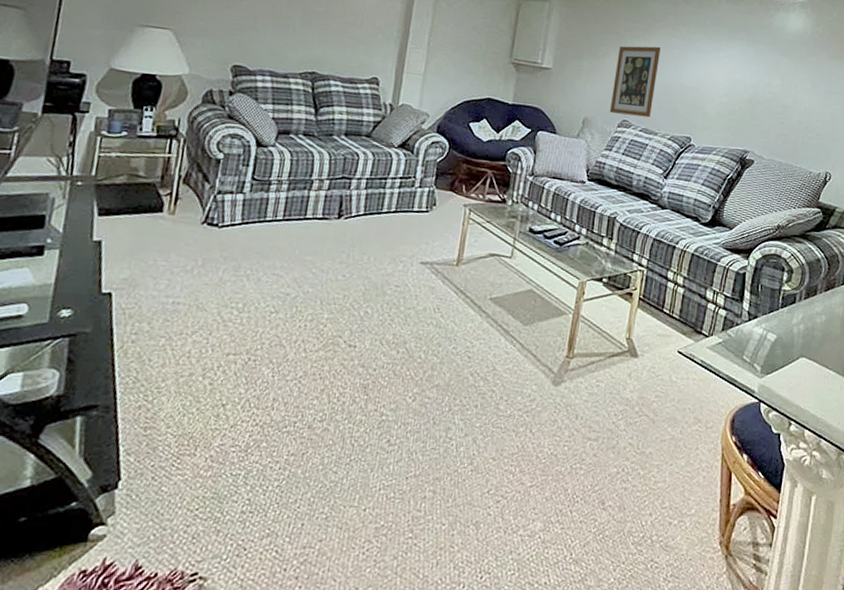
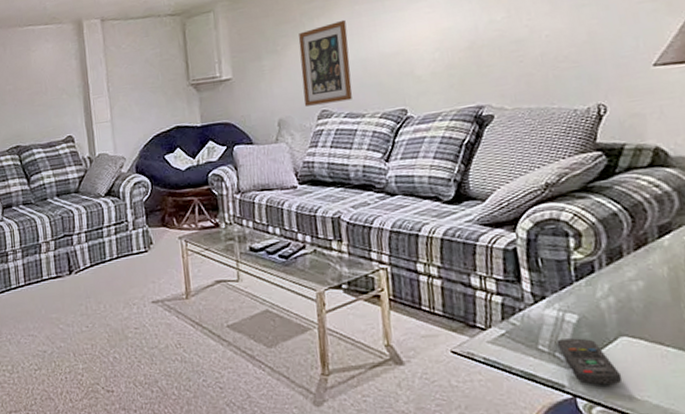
remote control: none [757,353,796,395] -> present [556,338,622,385]

